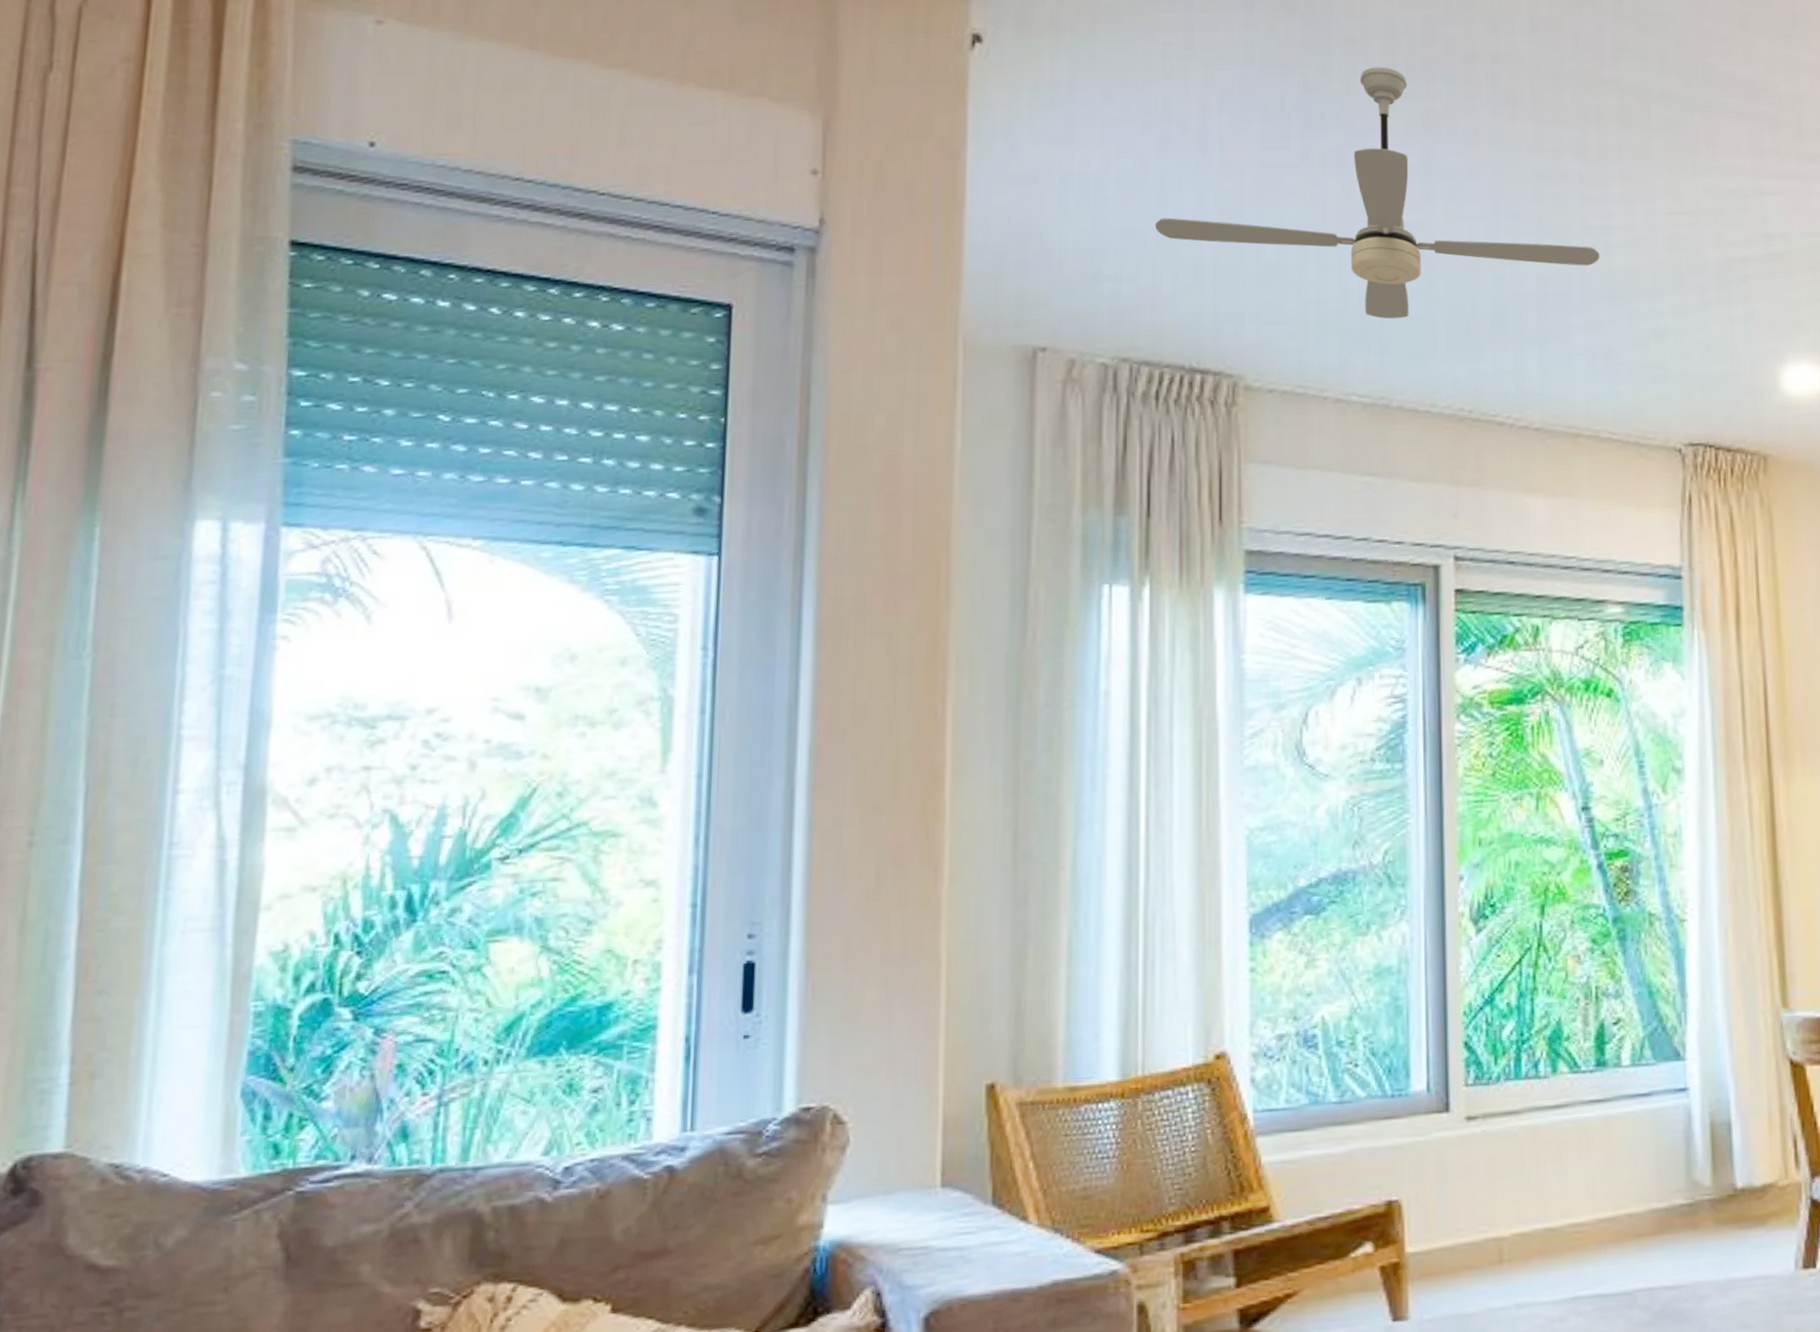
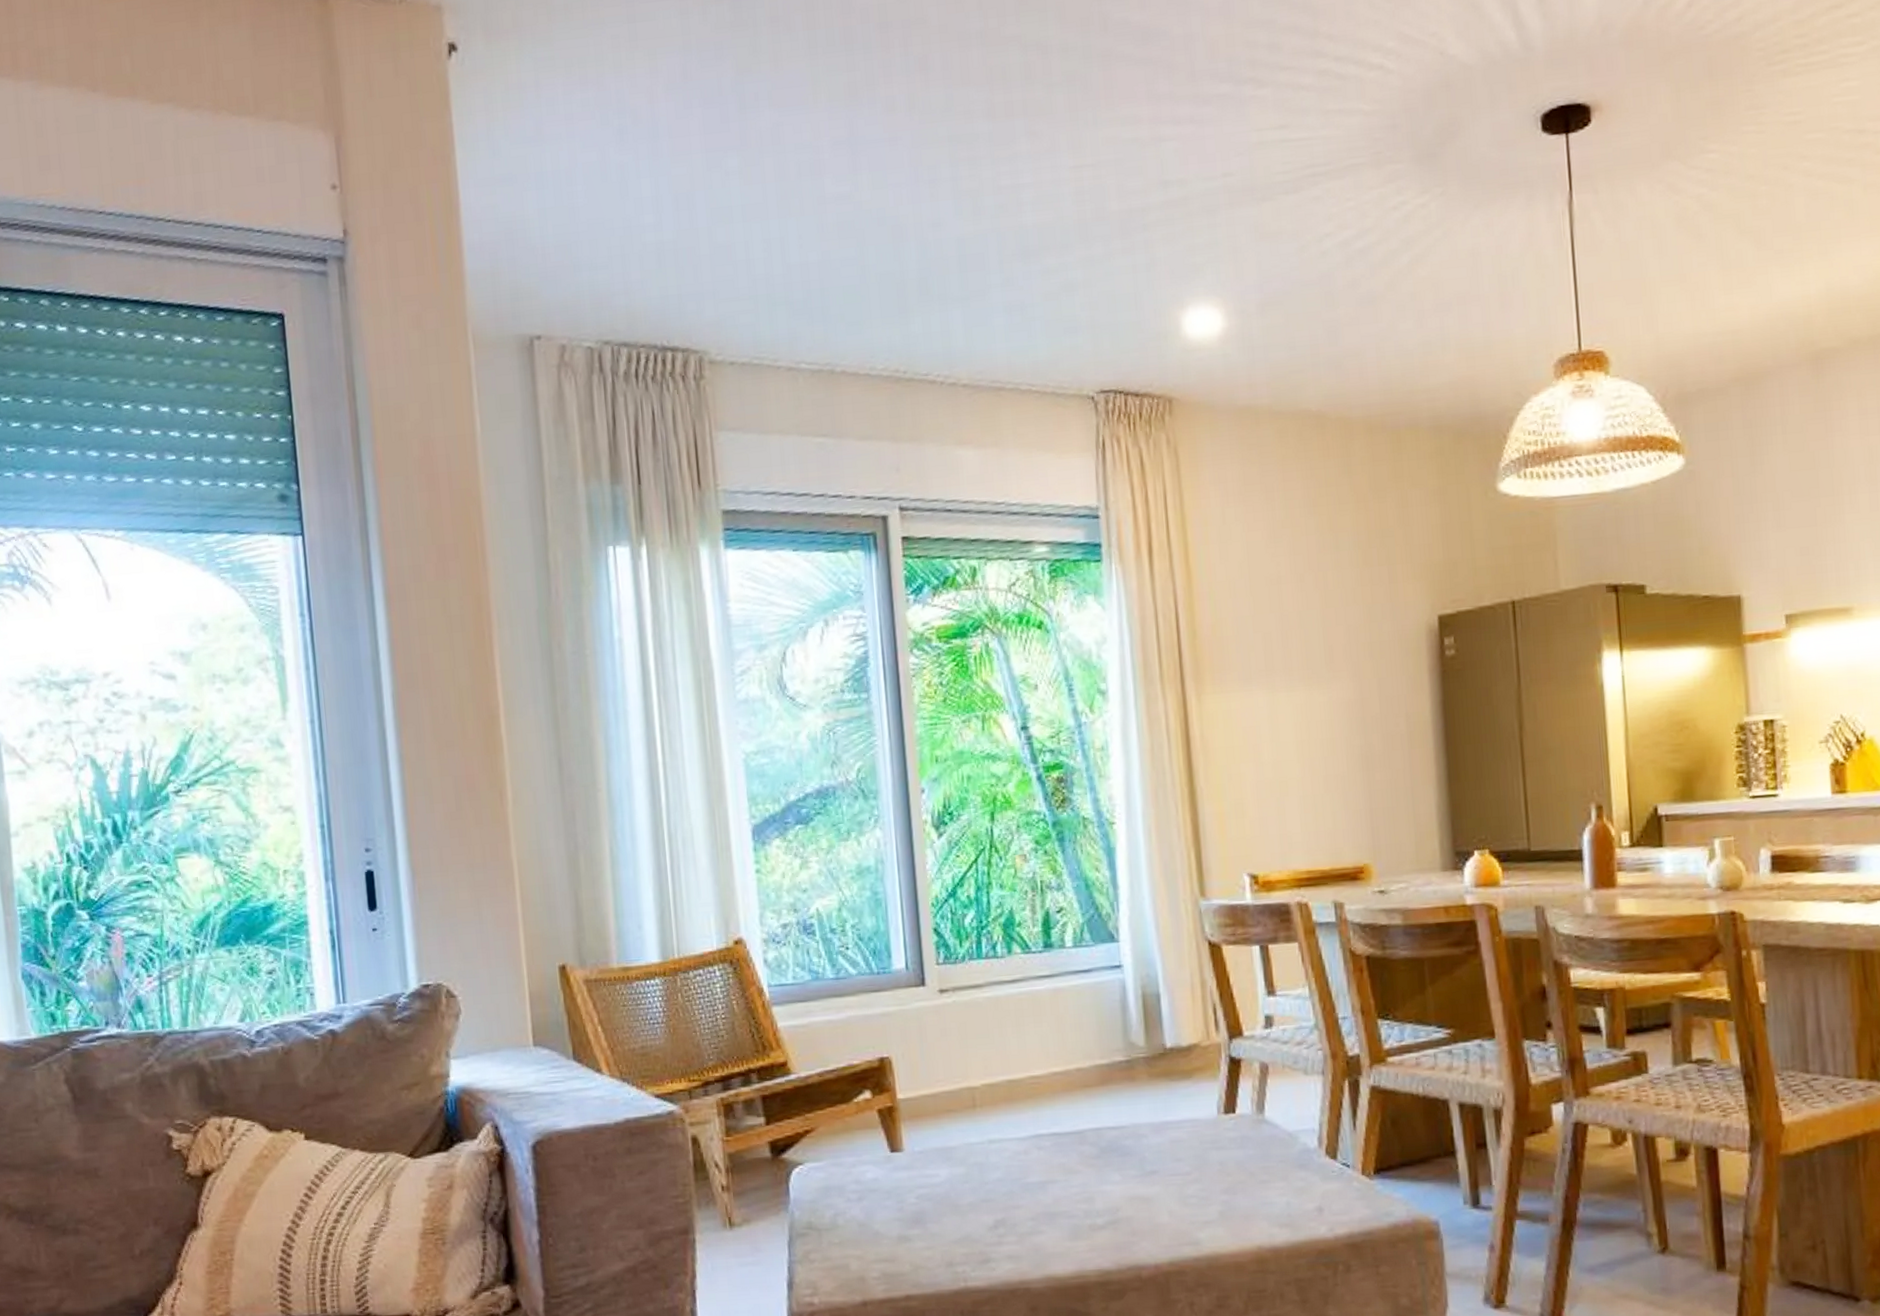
ceiling fan: present [1155,67,1600,319] -> none [620,42,1012,289]

